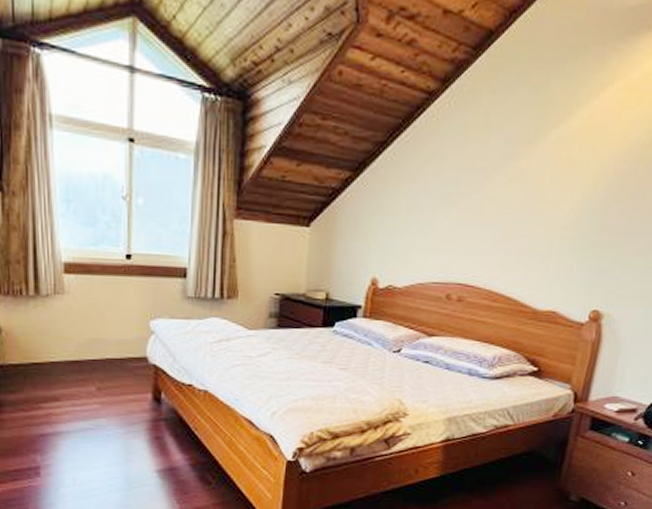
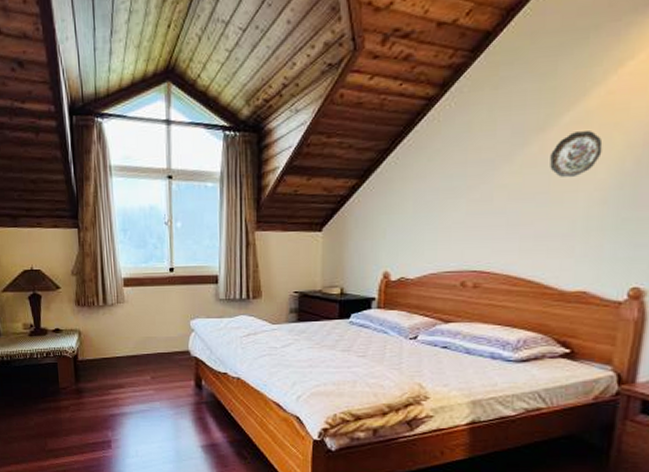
decorative plate: none [535,151,582,197] -> present [550,131,603,178]

